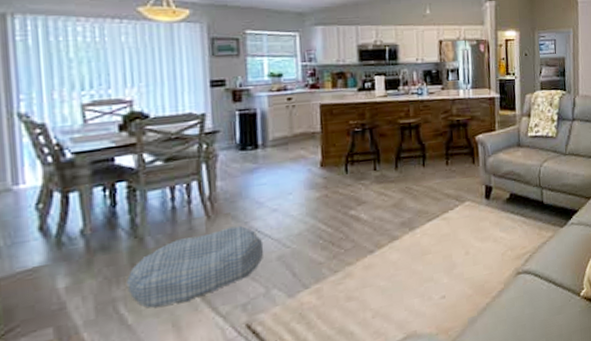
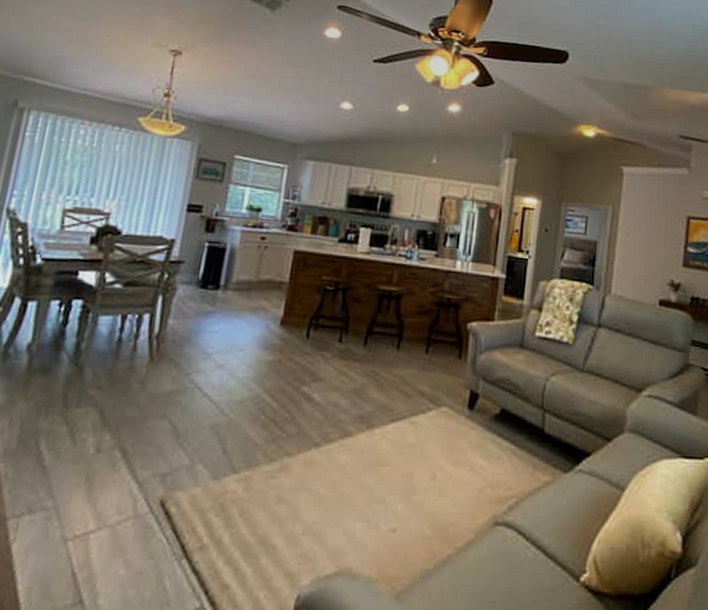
dog bed: present [127,225,264,308] -> none [53,375,201,454]

